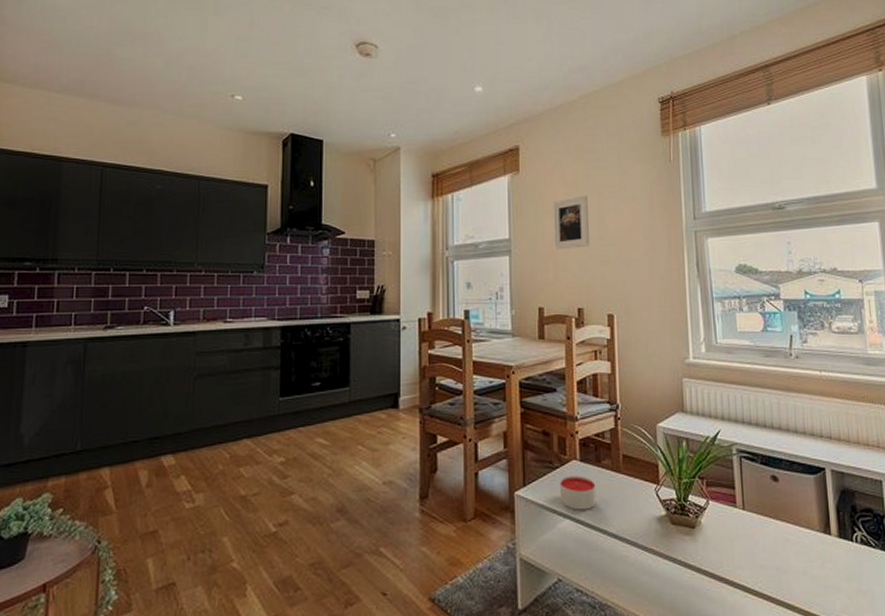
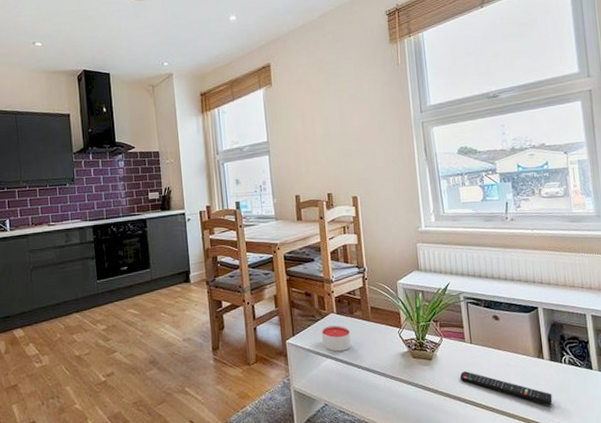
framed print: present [553,195,589,250] -> none [301,100,334,147]
remote control: none [729,545,841,595] -> present [460,371,553,405]

